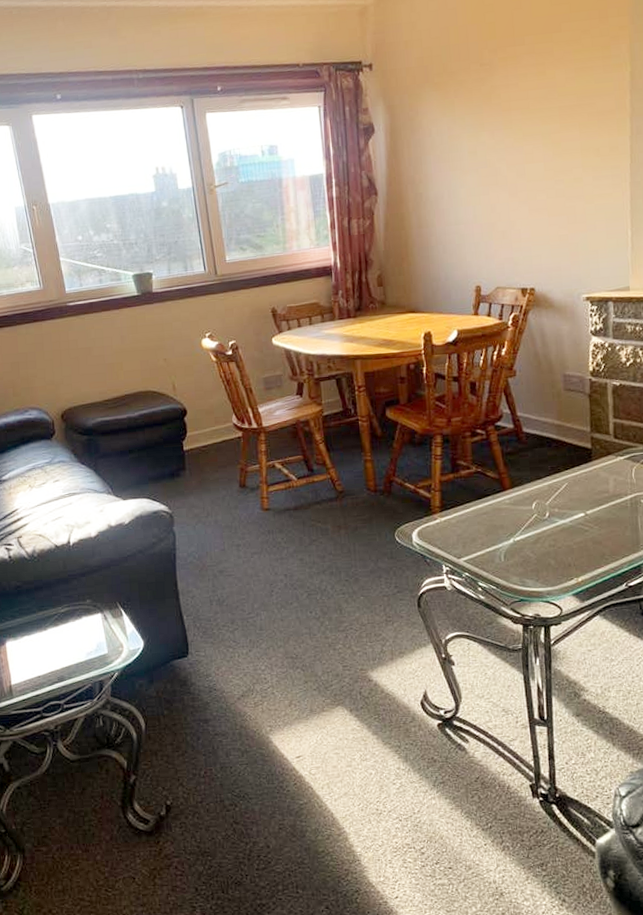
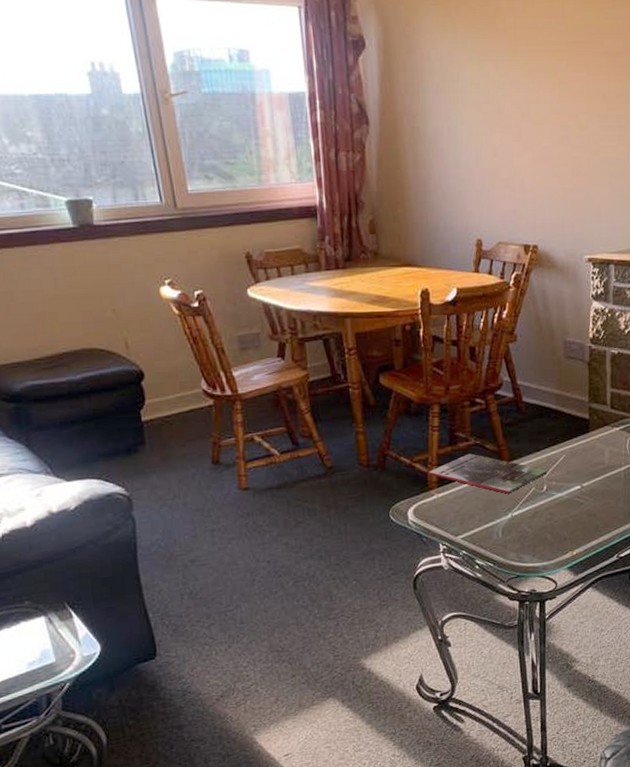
magazine: none [431,480,550,520] -> present [428,453,548,494]

